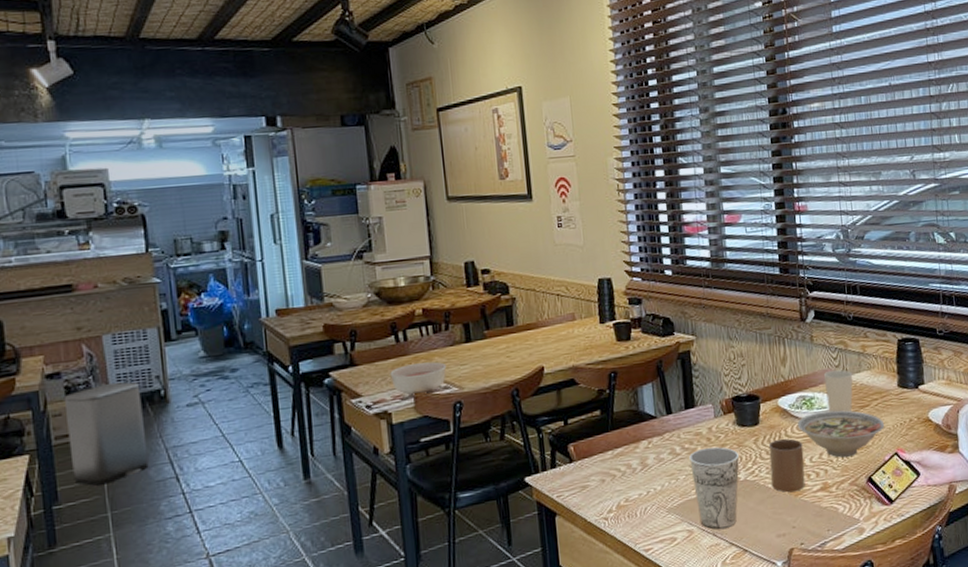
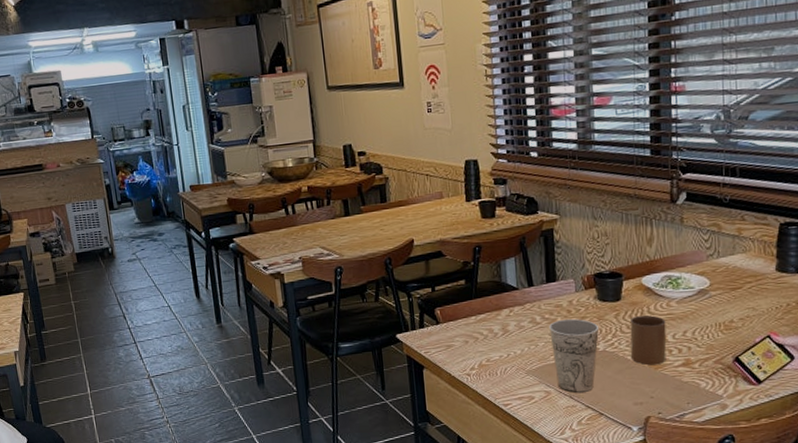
pedal bin: present [63,382,149,486] -> none [43,240,104,318]
bowl: present [390,361,447,398] -> none [282,232,329,262]
soup bowl: present [797,410,885,458] -> none [660,291,758,337]
cup: present [823,370,853,413] -> none [692,252,726,294]

